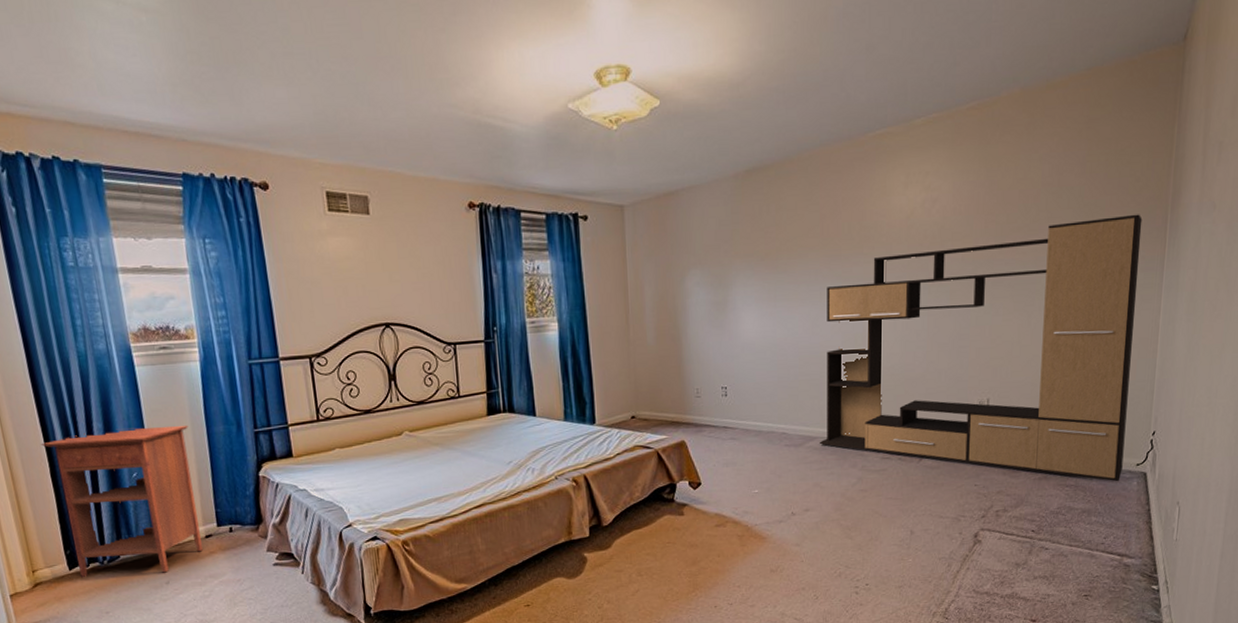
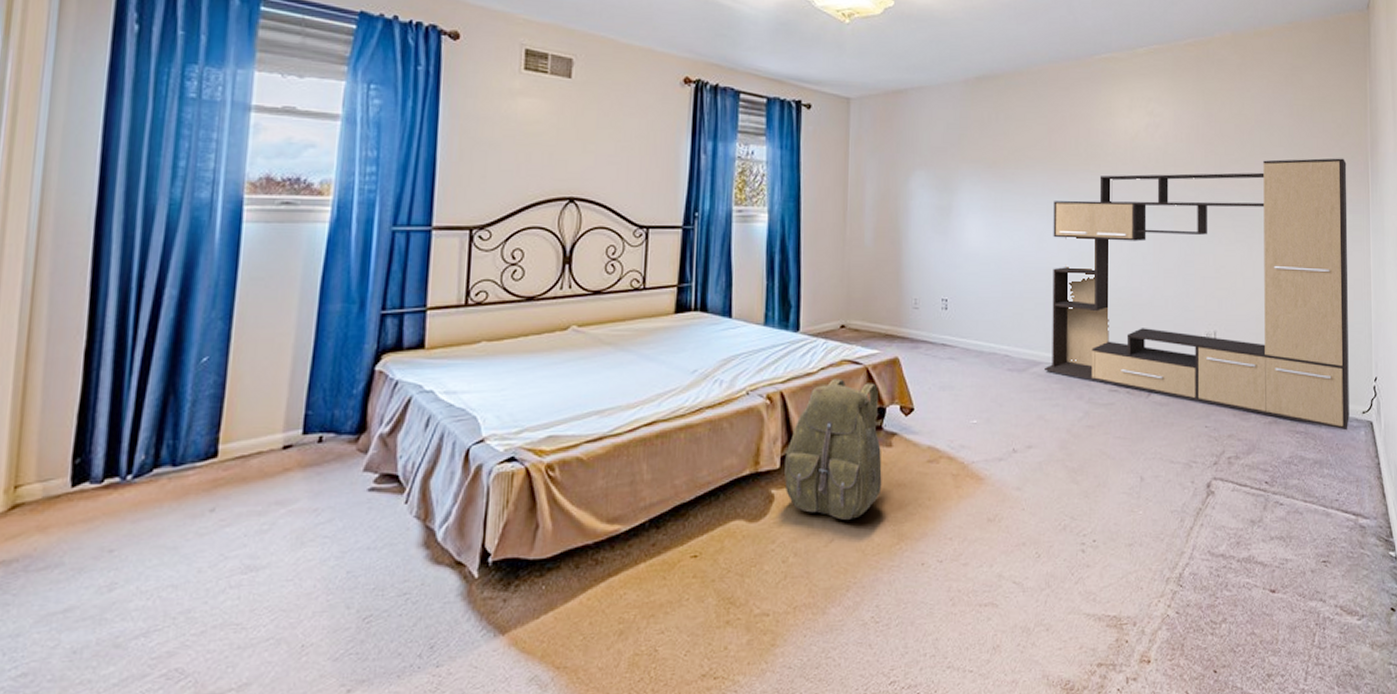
nightstand: present [40,426,203,578] -> none [82,300,295,499]
backpack: none [593,461,677,575] -> present [784,378,882,520]

